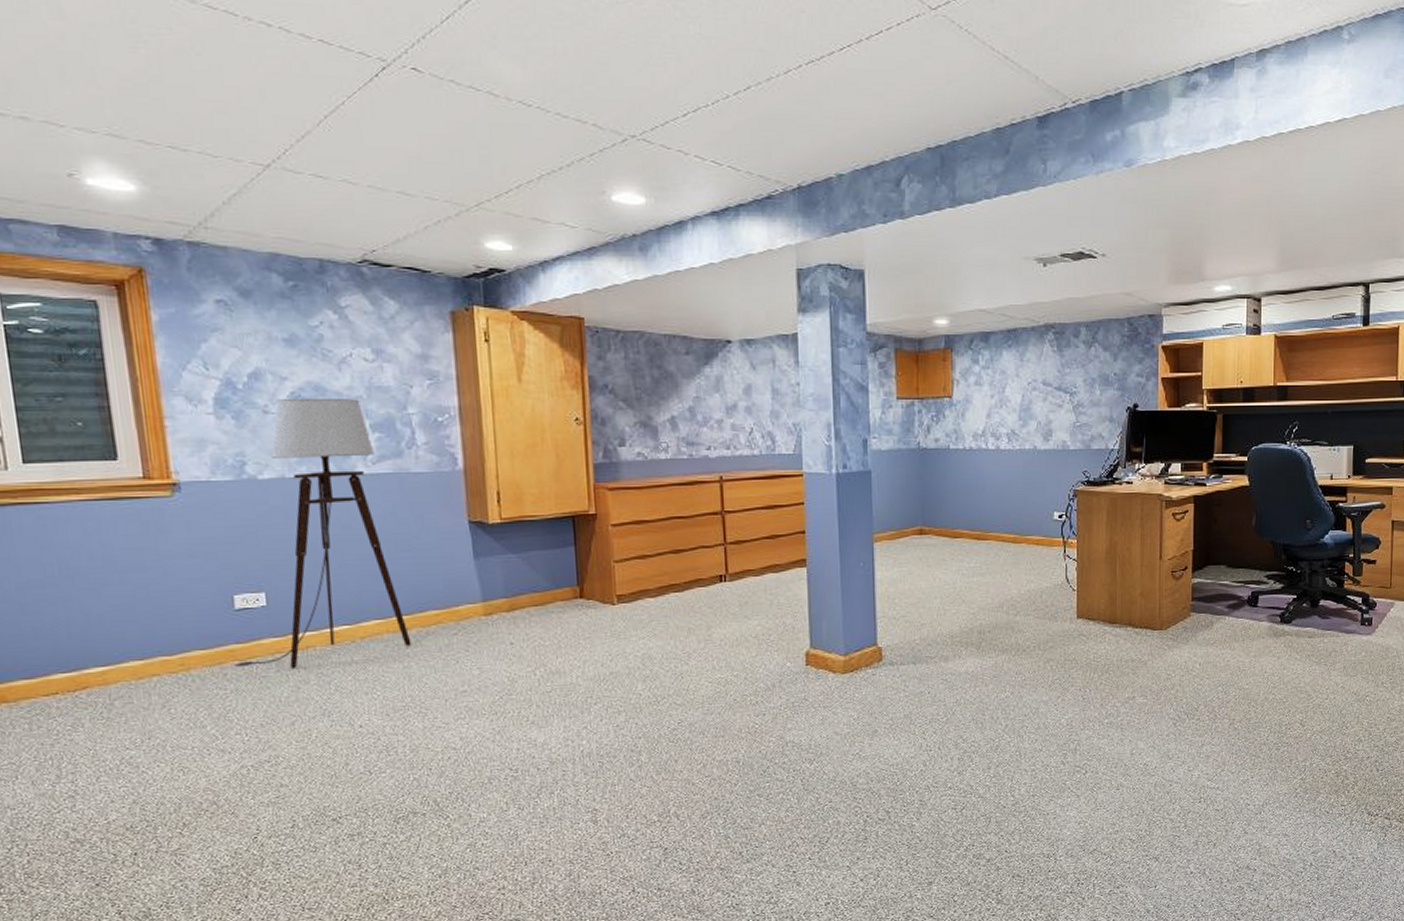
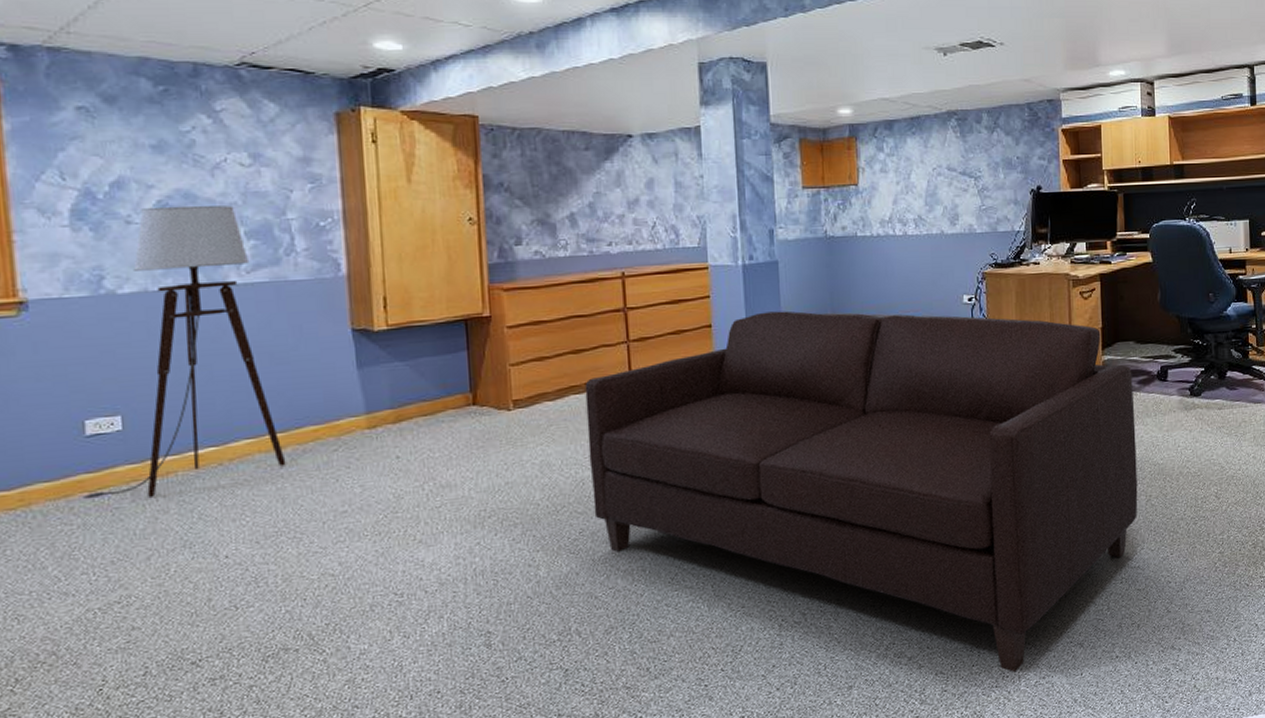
sofa: none [684,520,1223,881] -> present [585,311,1138,673]

